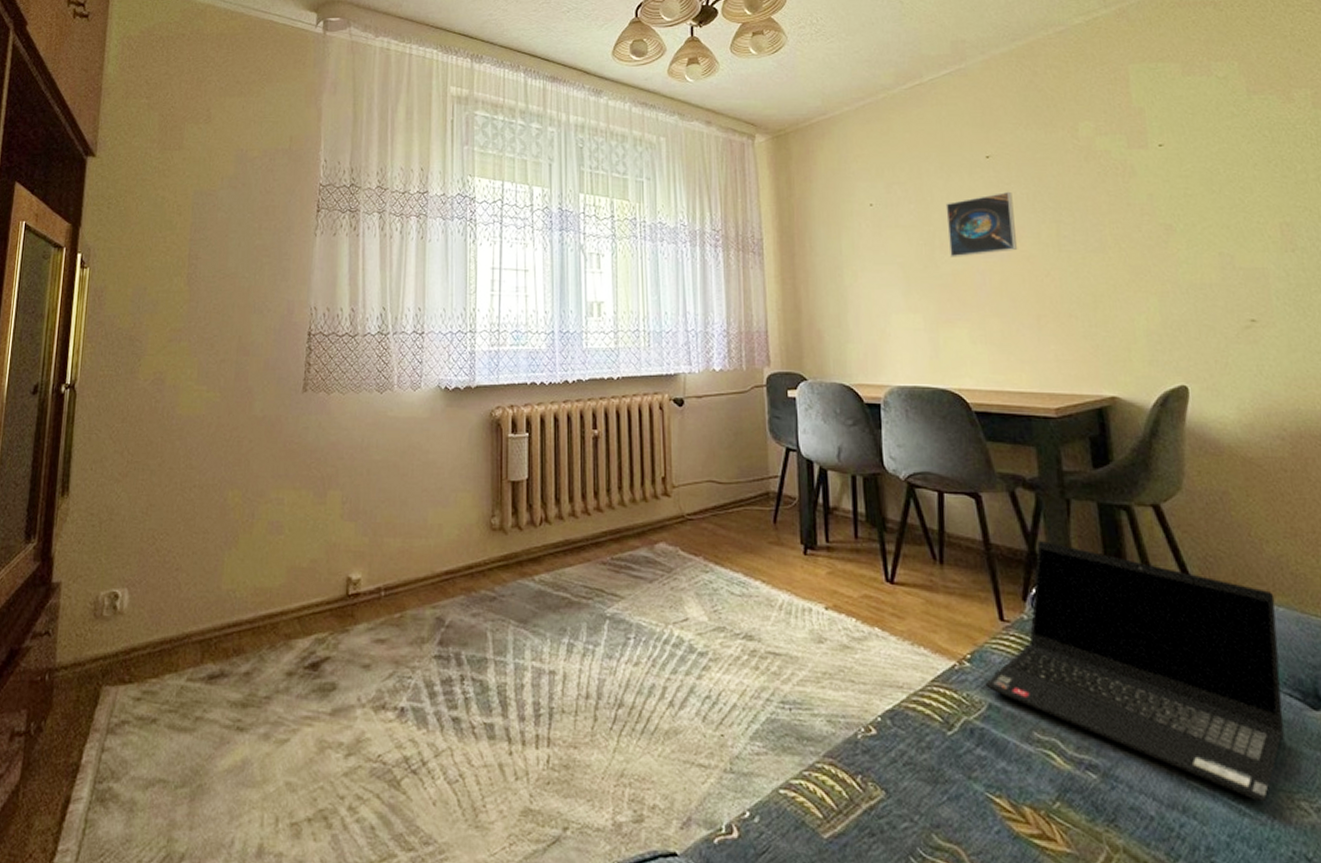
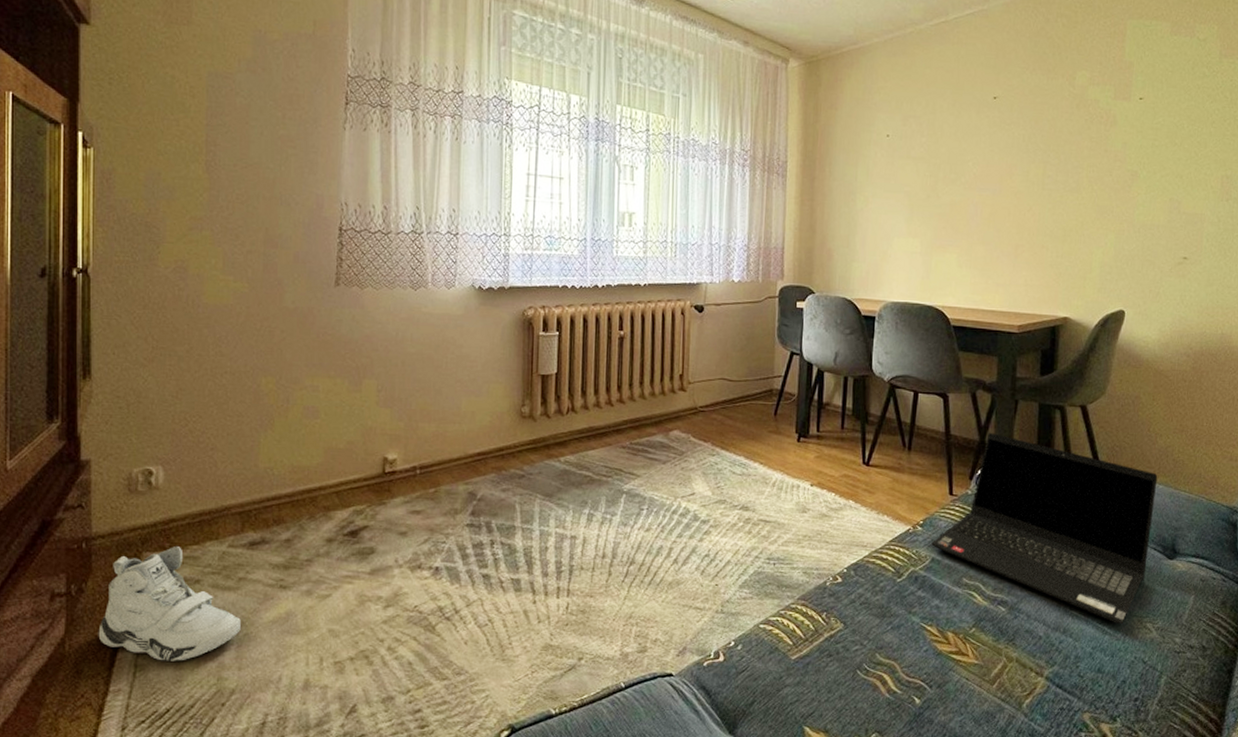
sneaker: none [52,678,195,817] -> present [98,545,241,661]
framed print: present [945,191,1018,257] -> none [951,131,1011,190]

